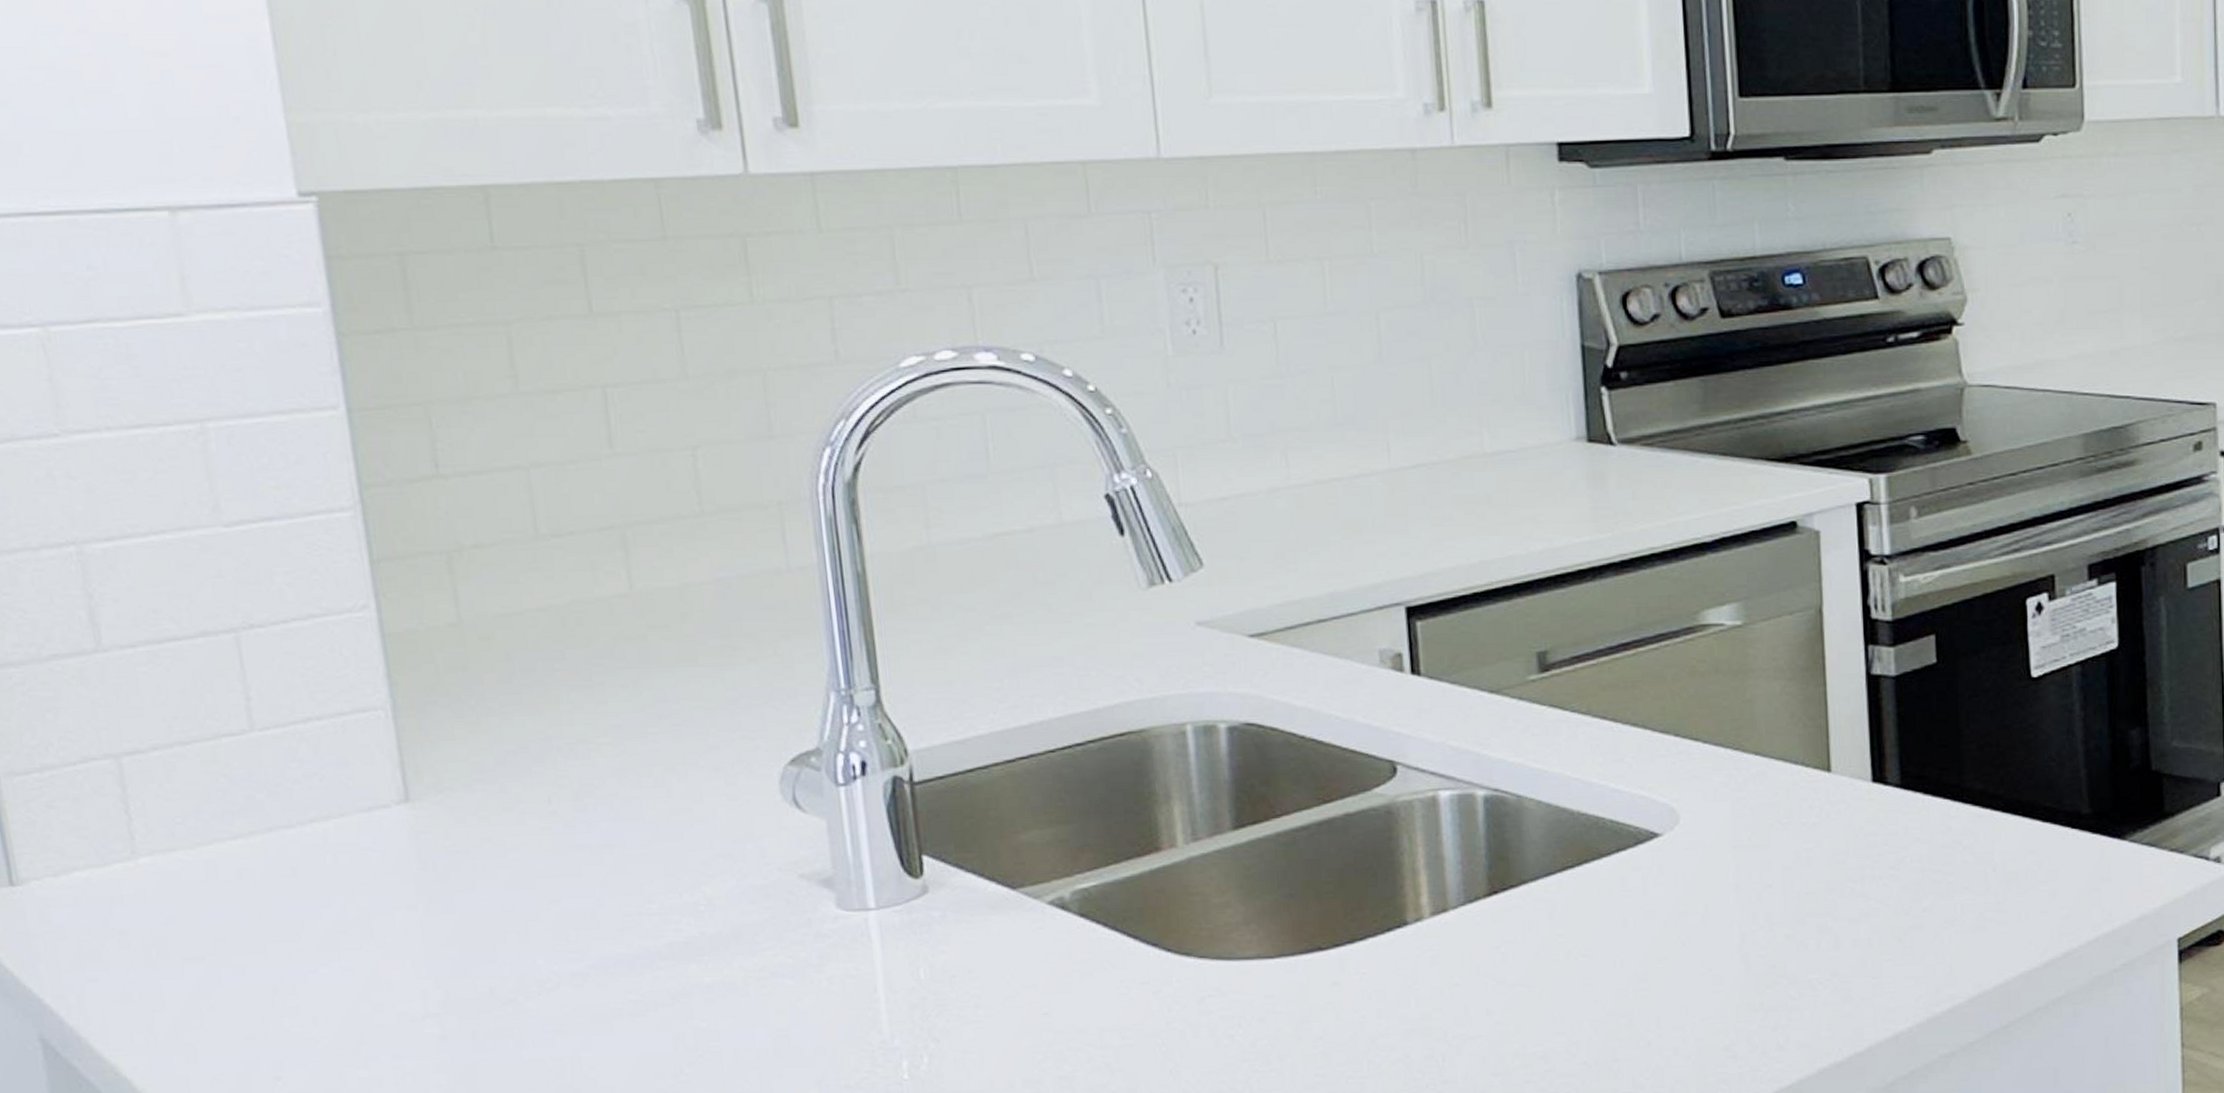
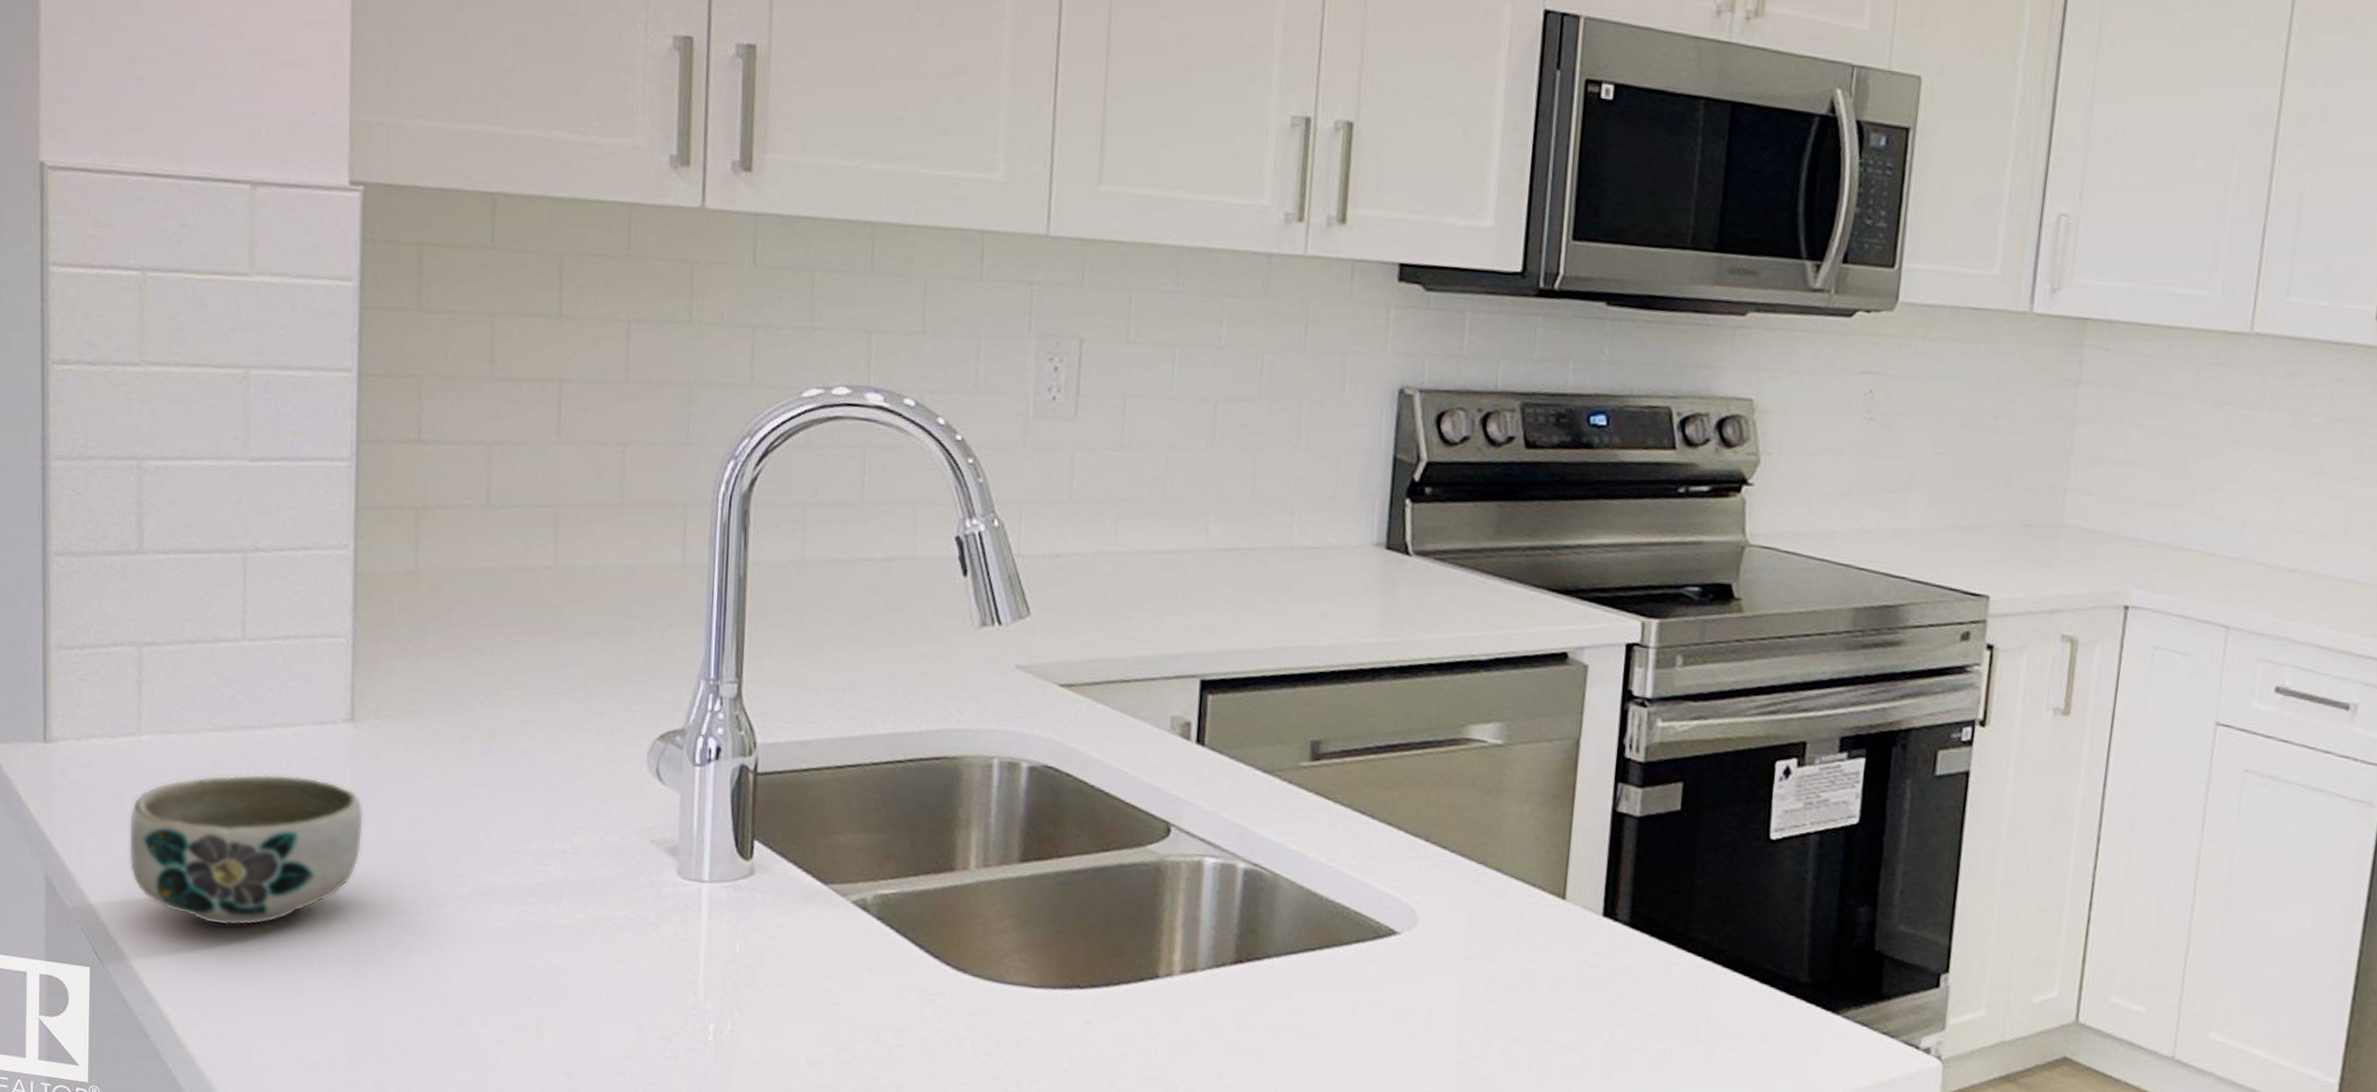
bowl: none [138,873,444,1056] -> present [128,774,364,926]

